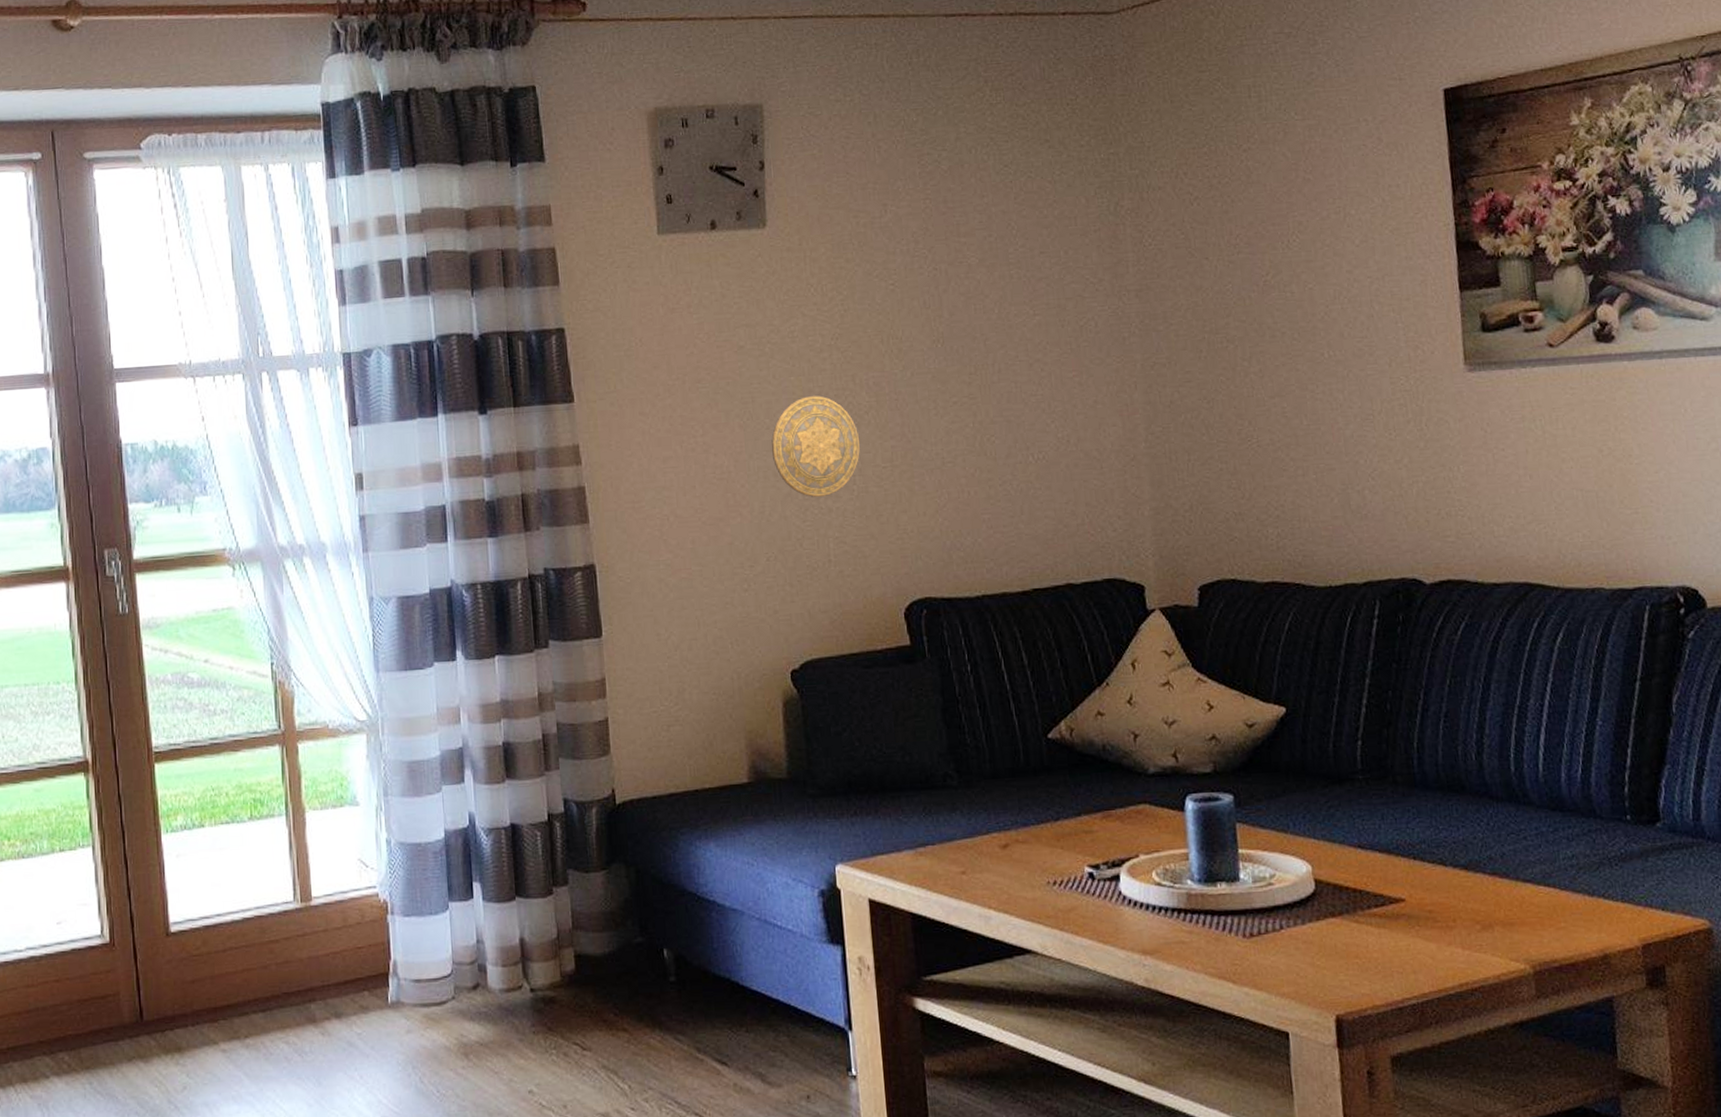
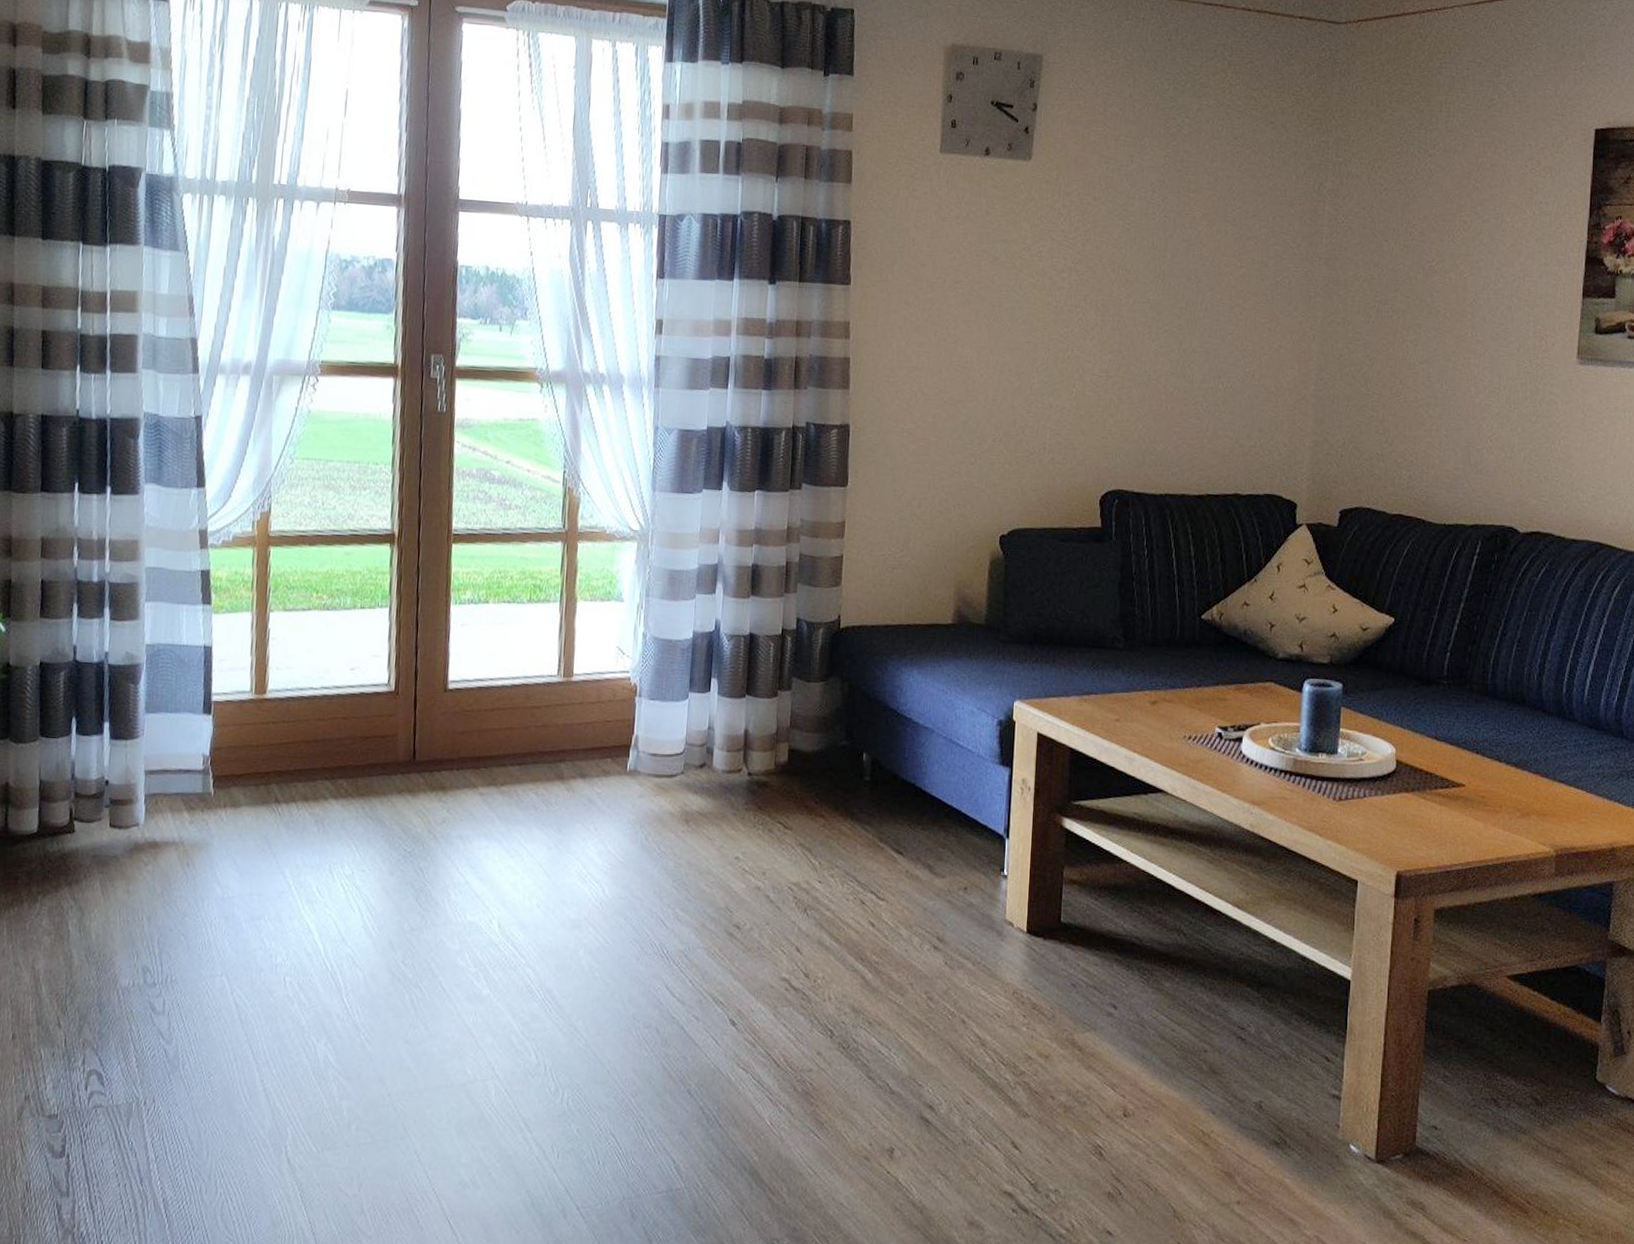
decorative plate: present [772,396,860,497] -> none [1010,308,1083,394]

